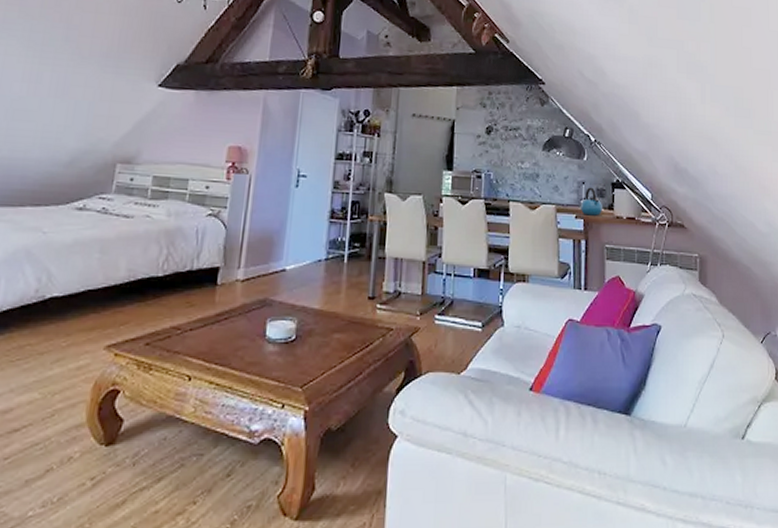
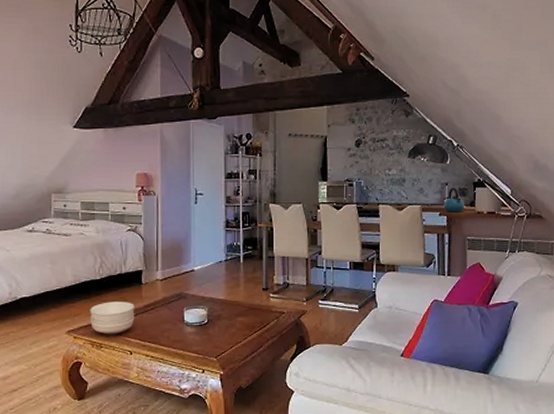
bowl: none [140,307,204,353] -> present [90,301,135,335]

